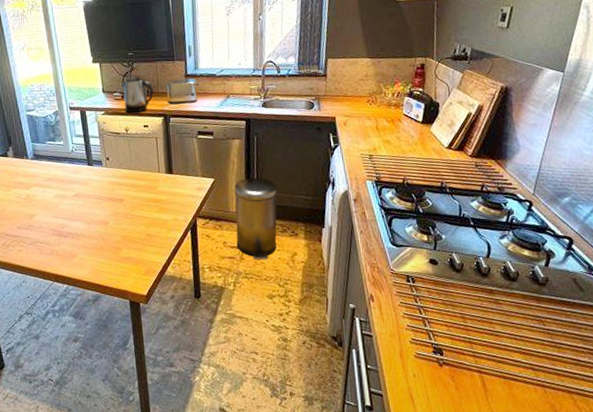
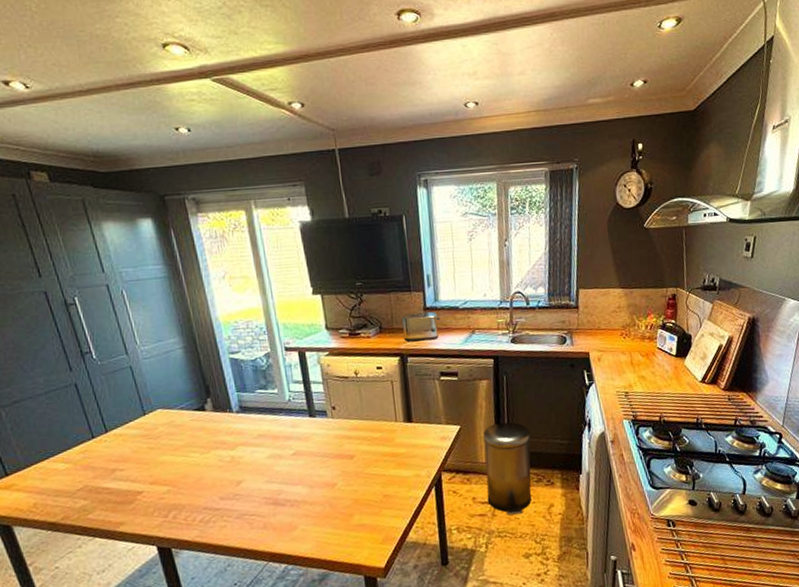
kettle: present [121,77,154,113] -> none [348,311,388,353]

